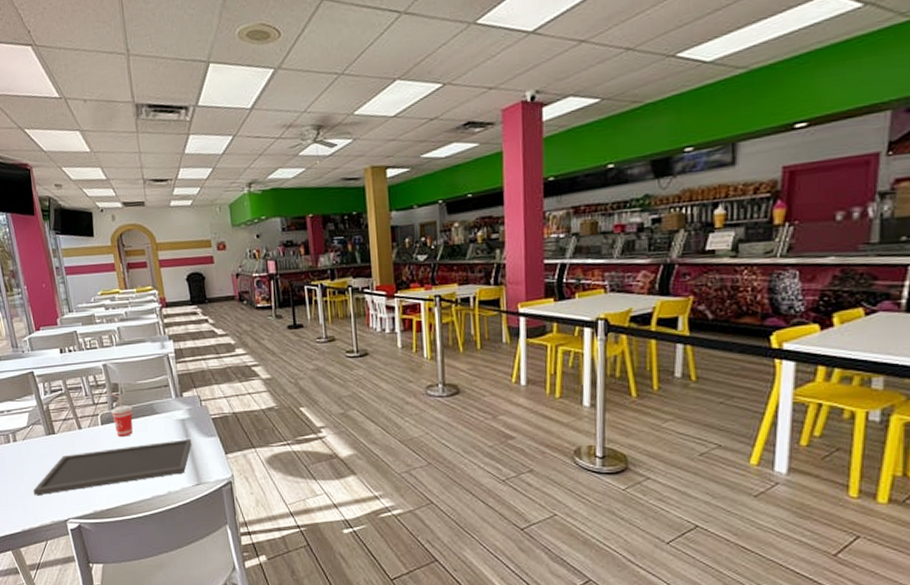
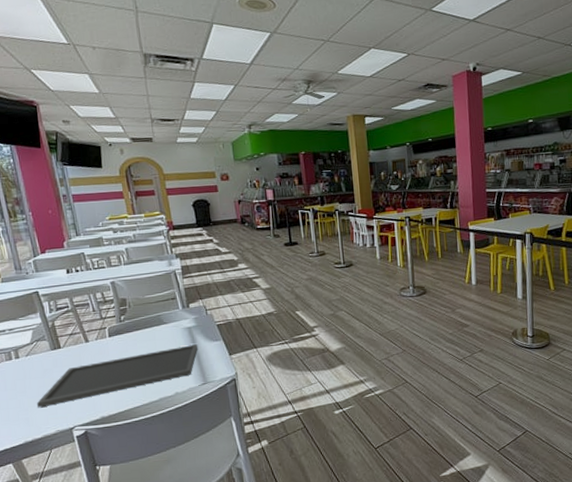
beverage cup: present [107,393,133,437] -> none [115,307,141,347]

